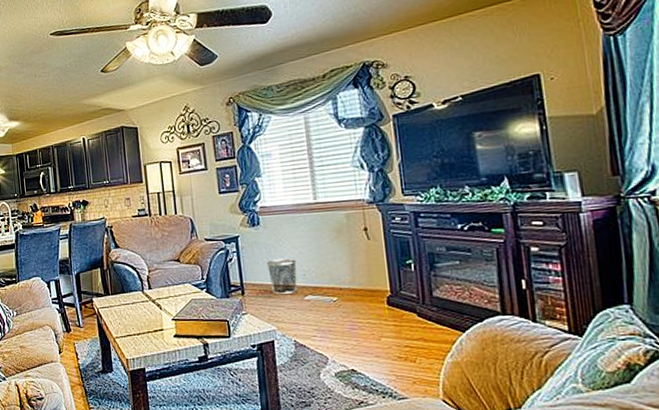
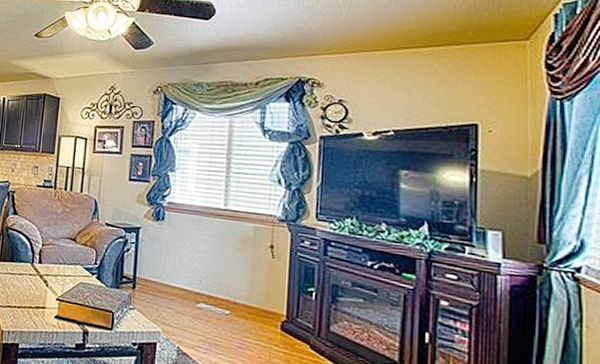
waste bin: present [267,258,298,295] -> none [164,258,195,298]

